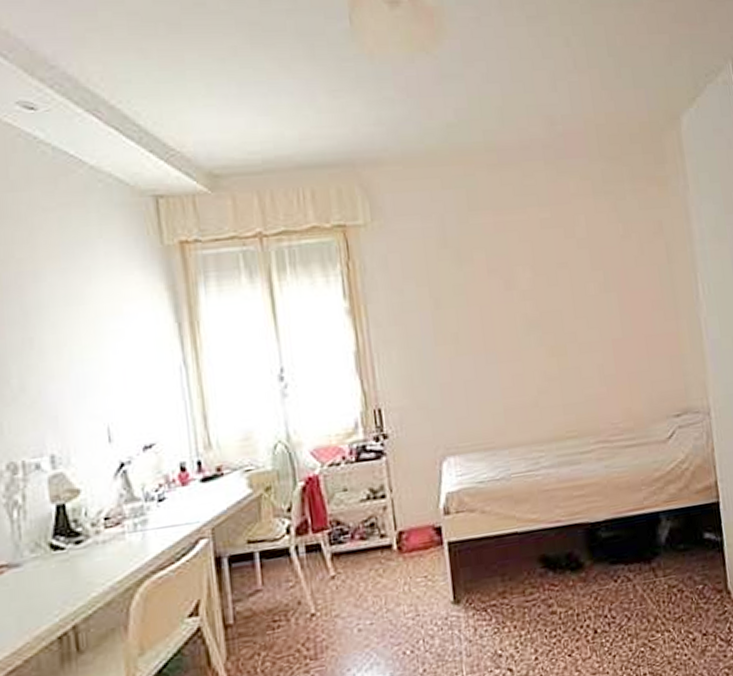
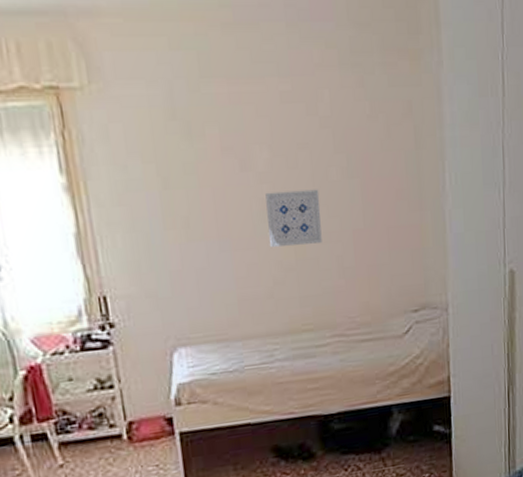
wall art: none [528,303,583,358] -> present [265,189,322,247]

